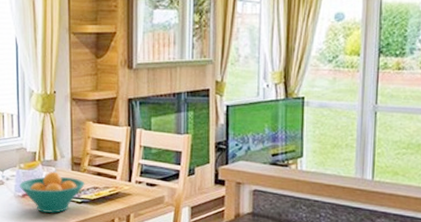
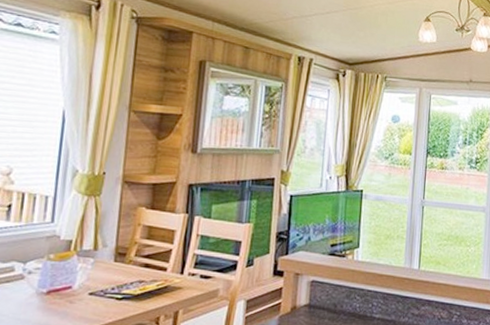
fruit bowl: present [20,171,85,213] -> none [45,263,129,312]

